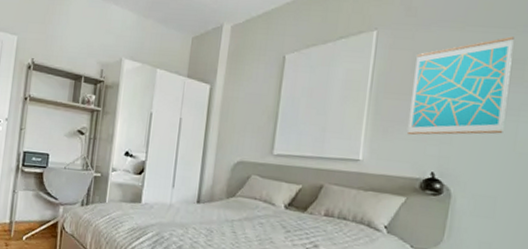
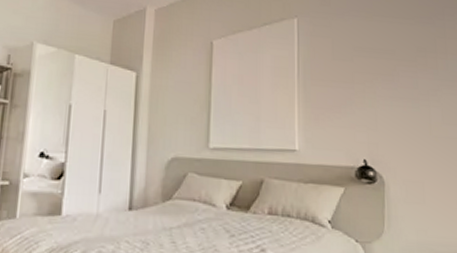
wall art: present [406,36,514,135] -> none [336,26,419,122]

